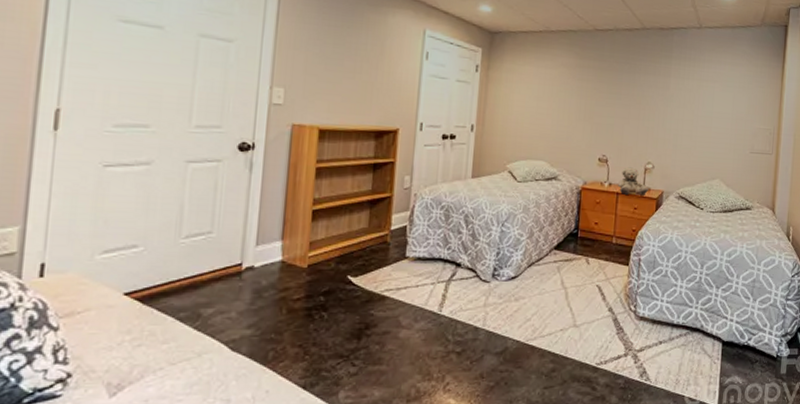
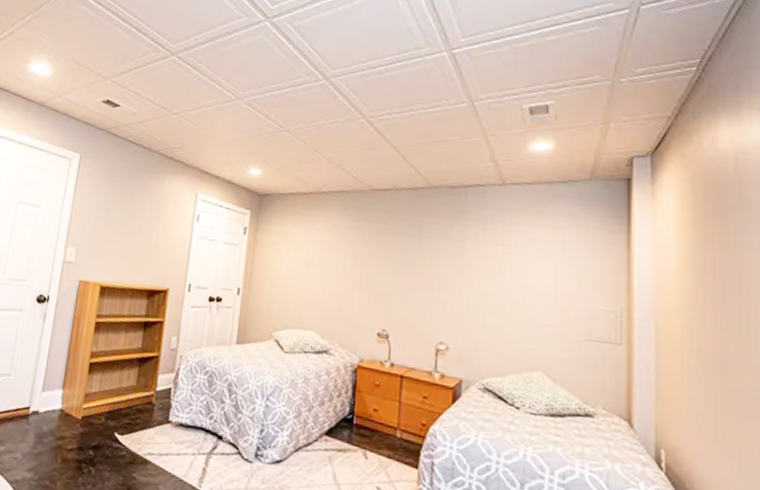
teddy bear: present [617,167,649,195] -> none [401,346,443,383]

